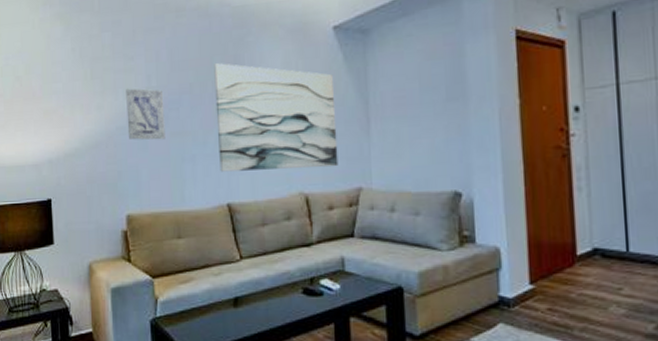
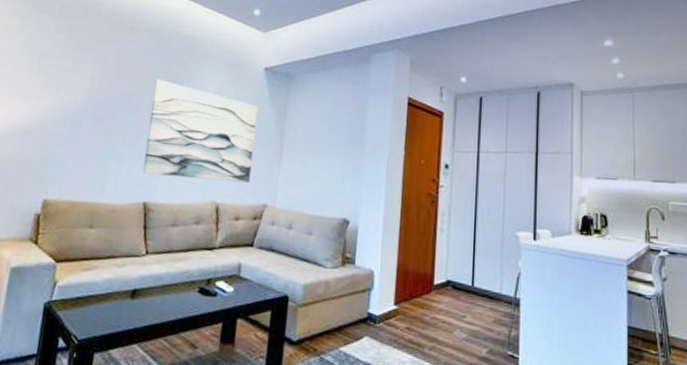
wall art: present [126,88,166,140] -> none [62,86,104,137]

